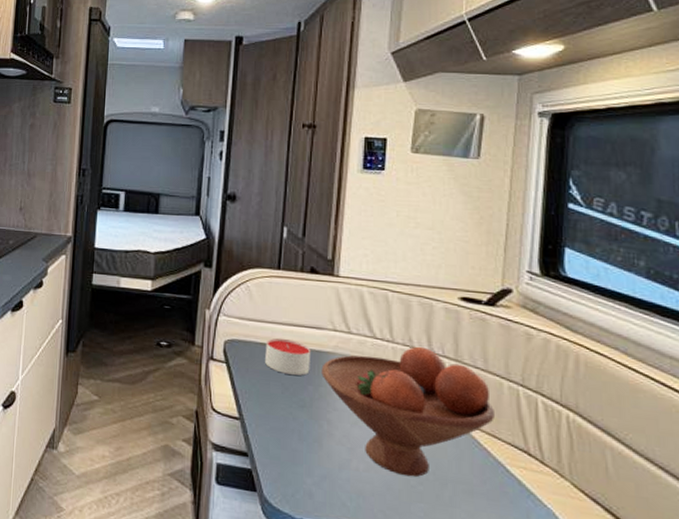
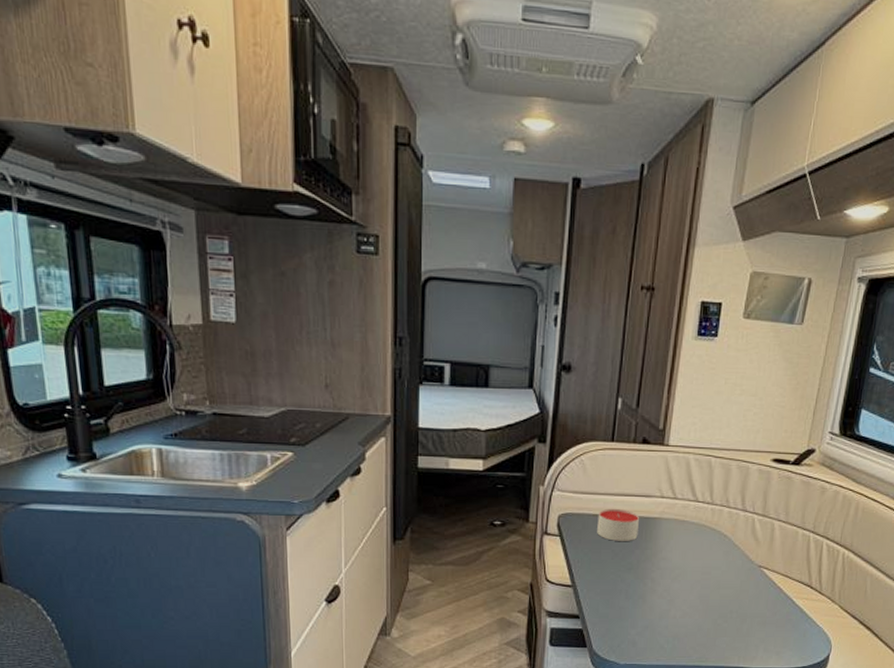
fruit bowl: present [321,346,494,477] -> none [648,506,789,617]

